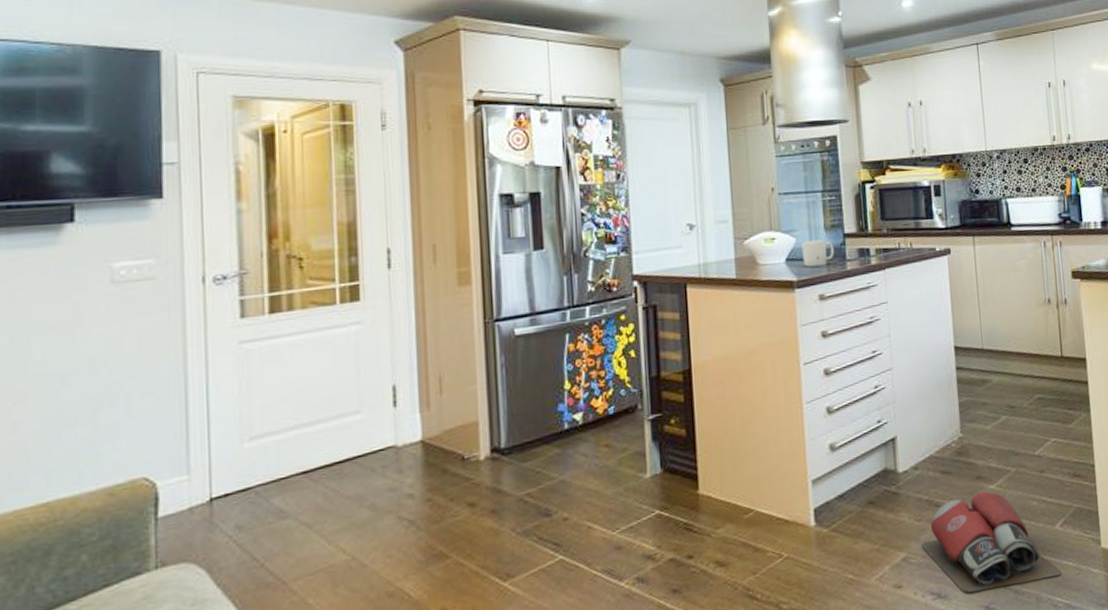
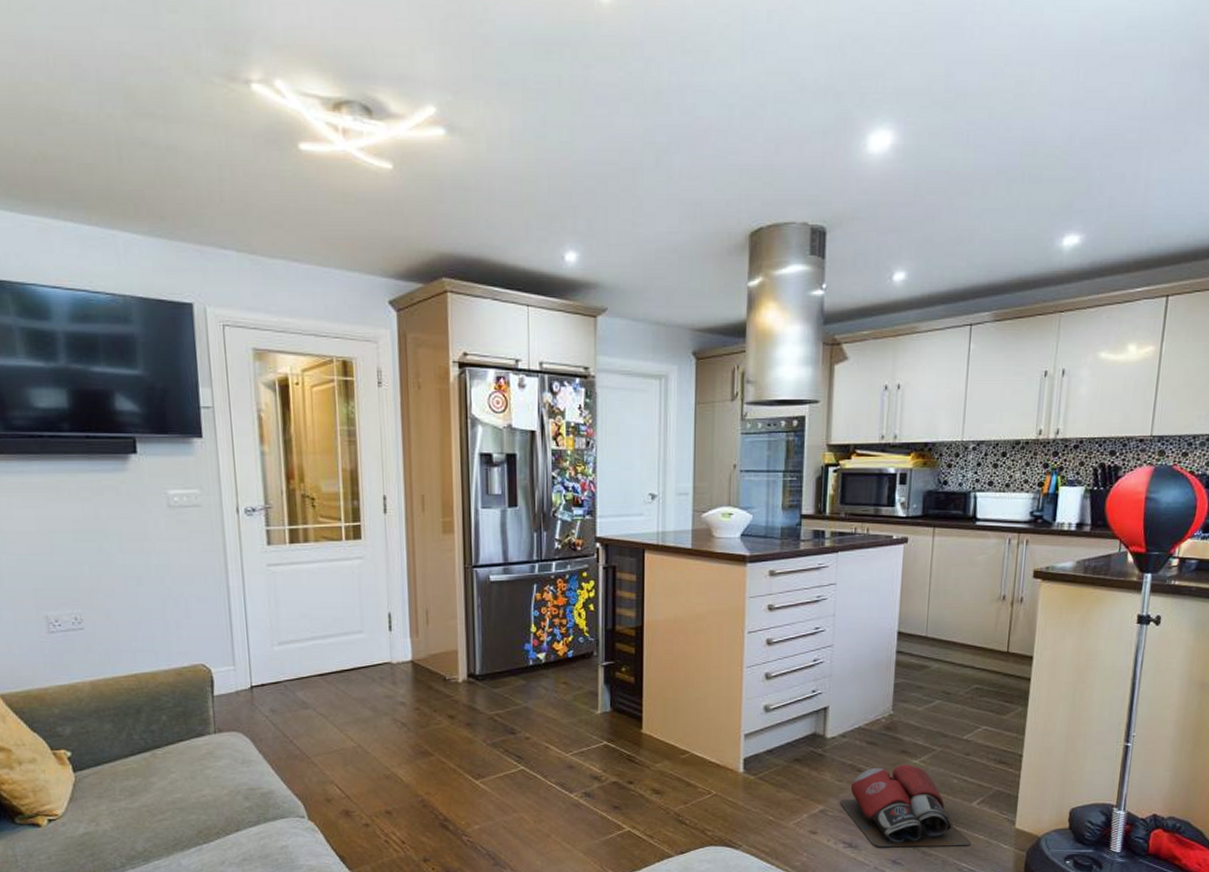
mug: present [801,240,834,267] -> none [757,519,789,544]

